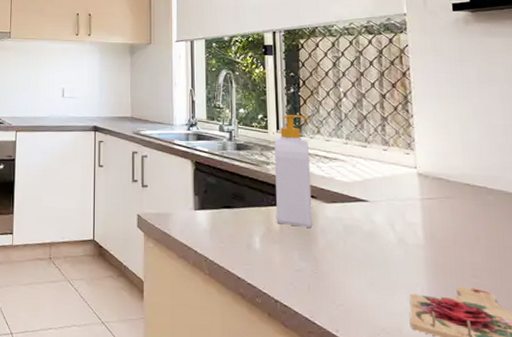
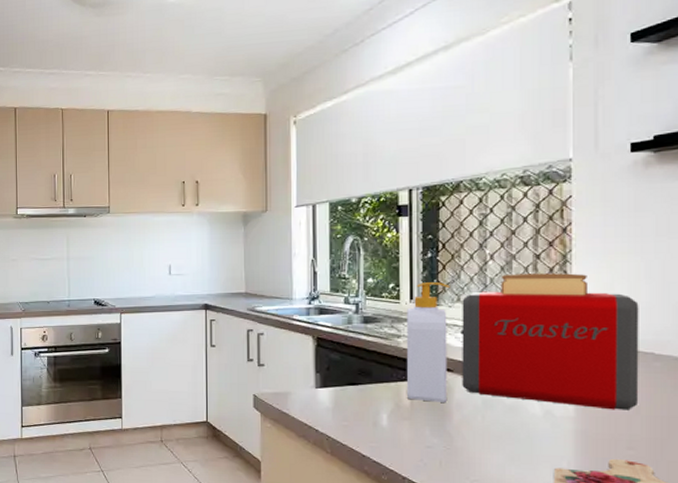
toaster: none [321,110,478,240] -> present [460,273,639,411]

